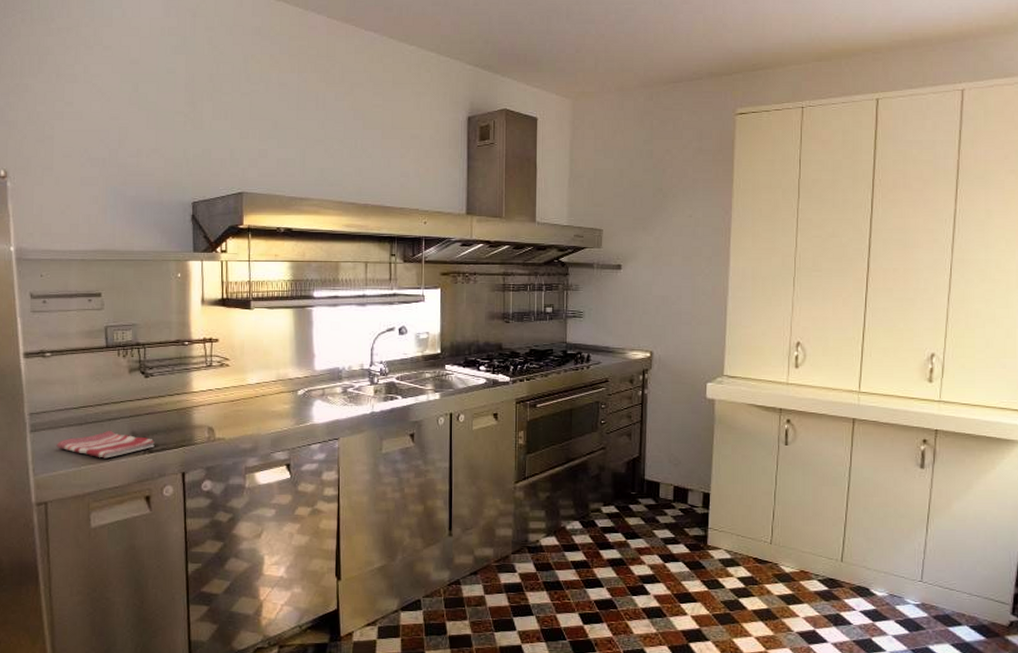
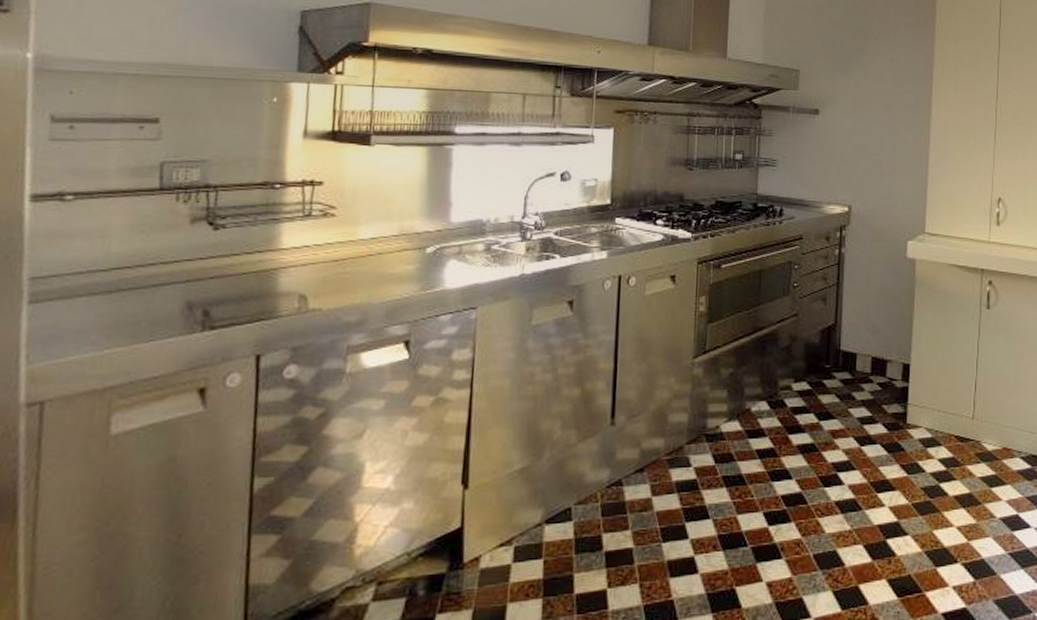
dish towel: present [56,430,155,459] -> none [68,299,220,338]

